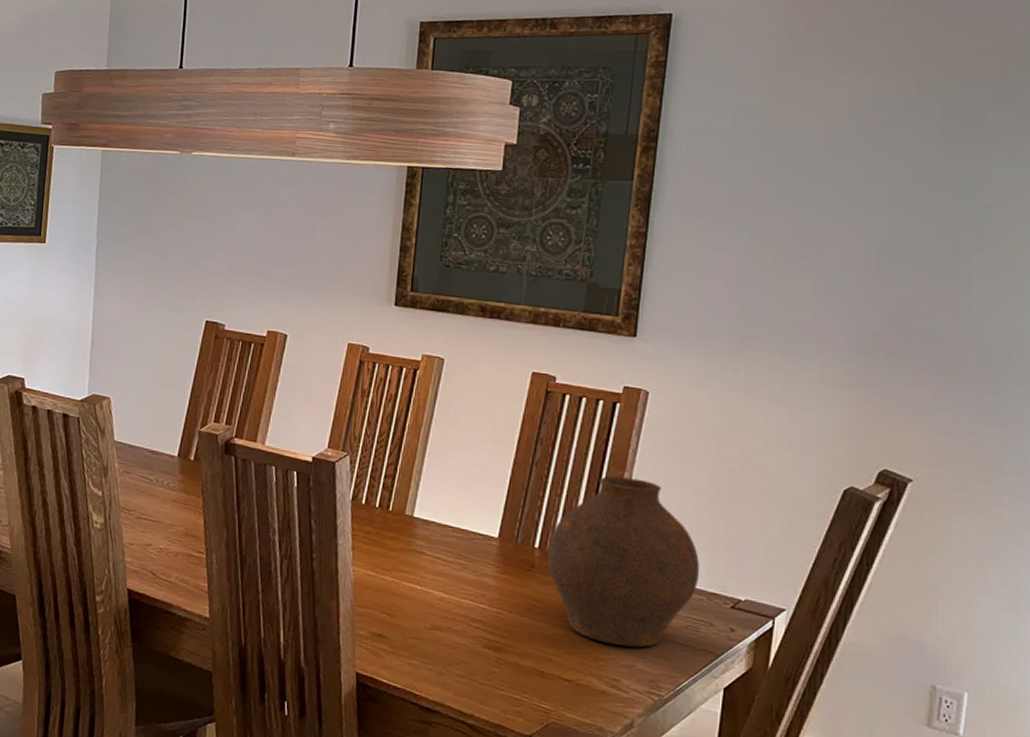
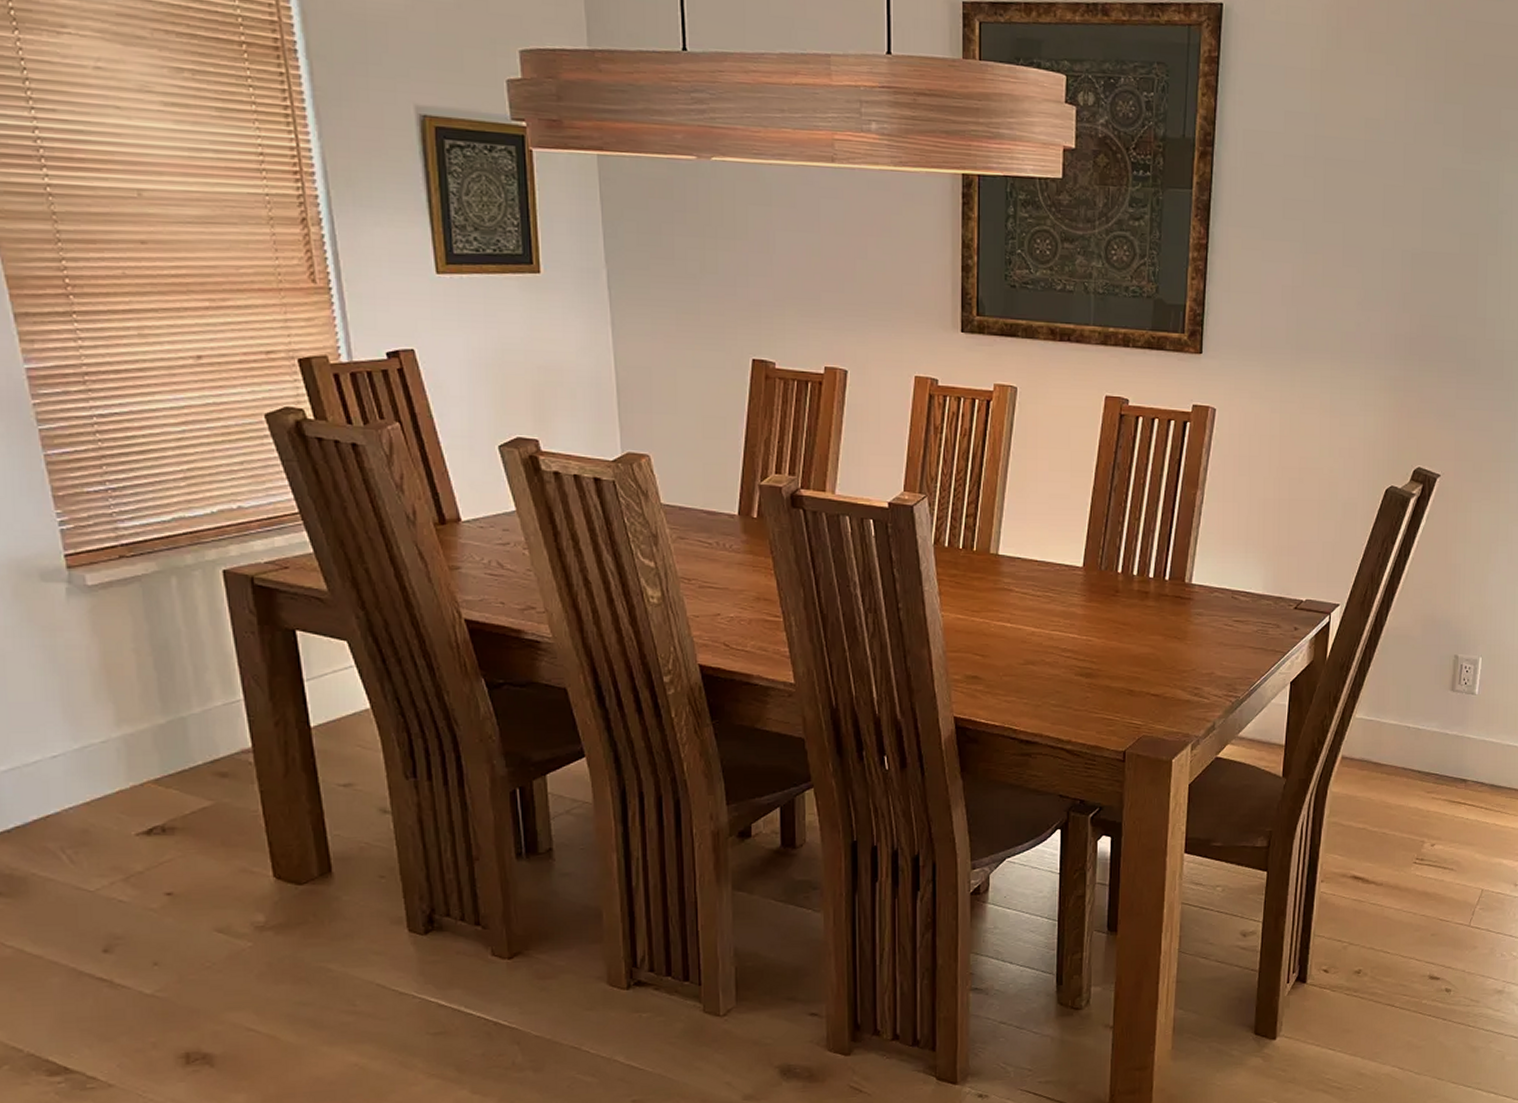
vase: present [547,476,700,648] -> none [1130,495,1267,656]

